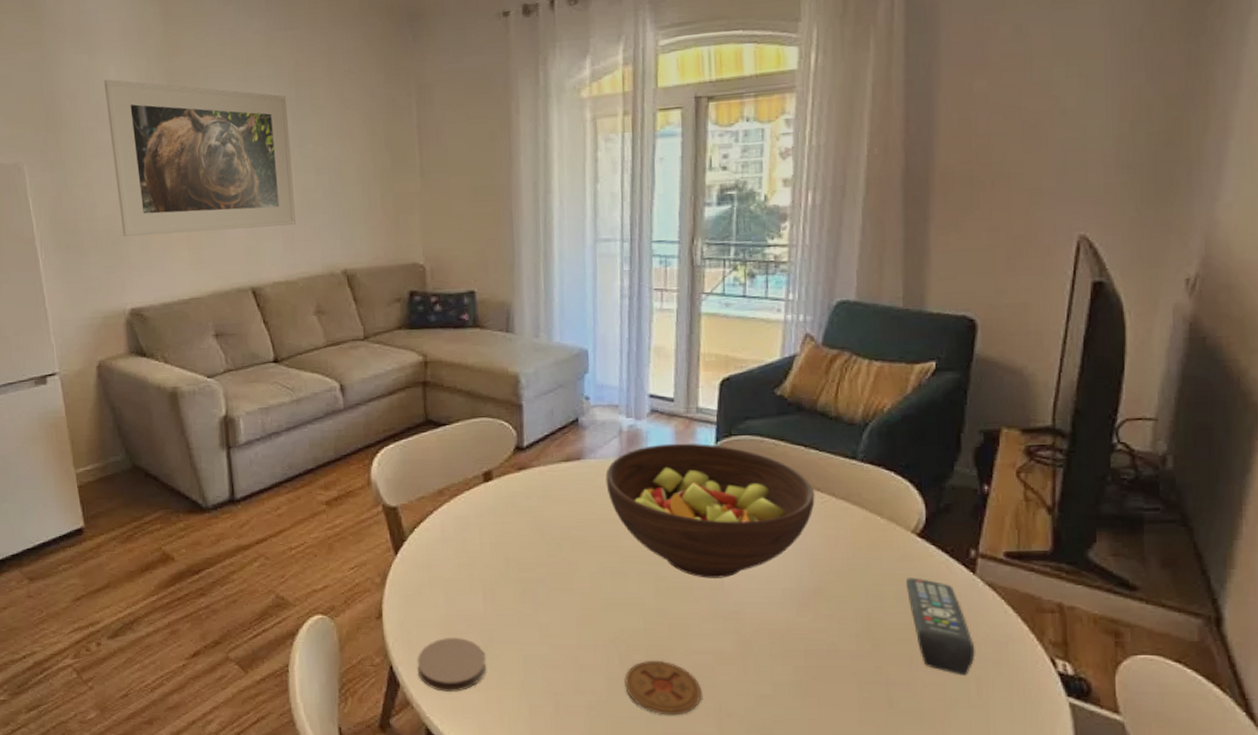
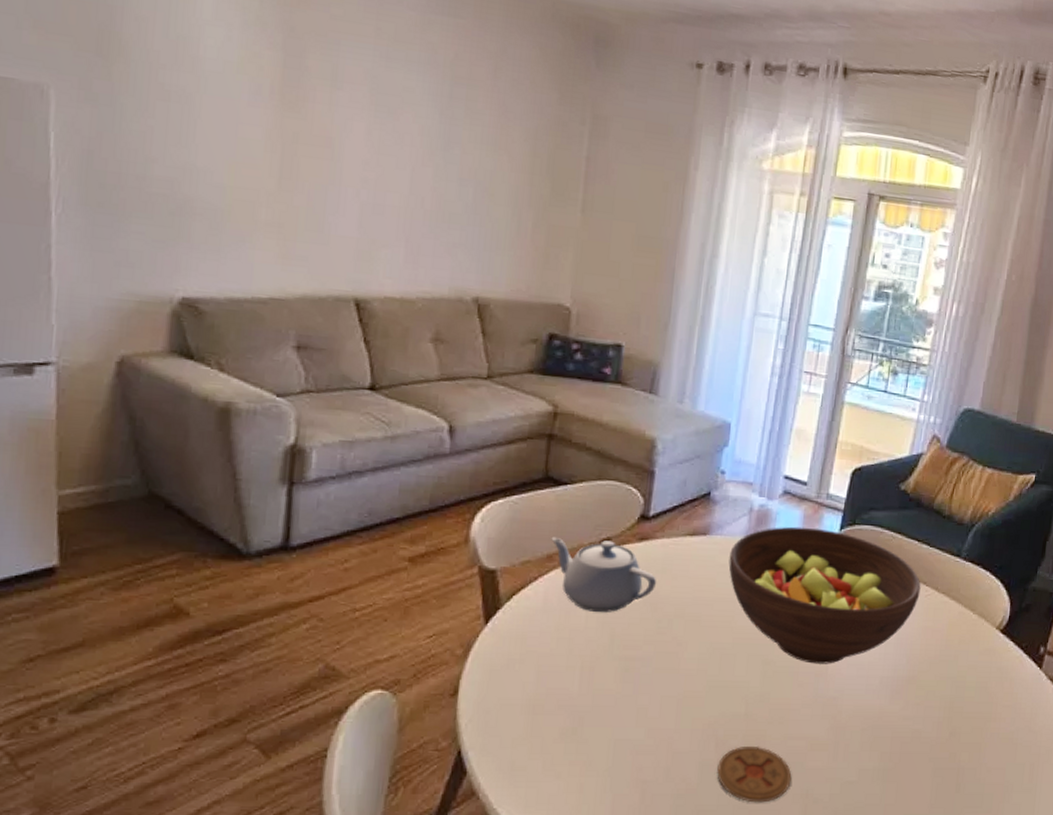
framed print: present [103,79,296,237] -> none [186,11,437,236]
coaster: present [417,638,487,692] -> none [490,719,573,780]
teapot: none [439,473,540,539] -> present [551,536,657,612]
remote control: present [905,577,975,676] -> none [985,670,1033,762]

